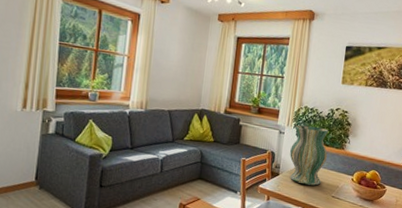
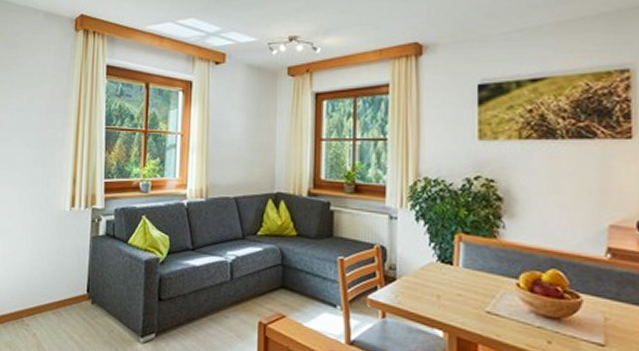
vase: present [290,124,329,186] -> none [409,204,471,295]

